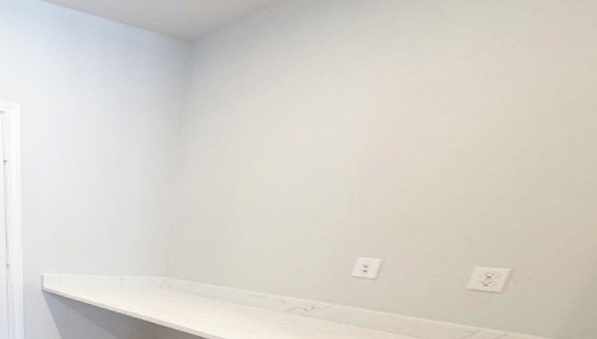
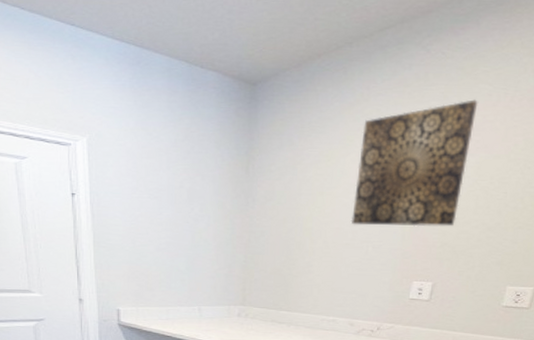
wall art: none [289,47,457,196] -> present [351,99,478,227]

